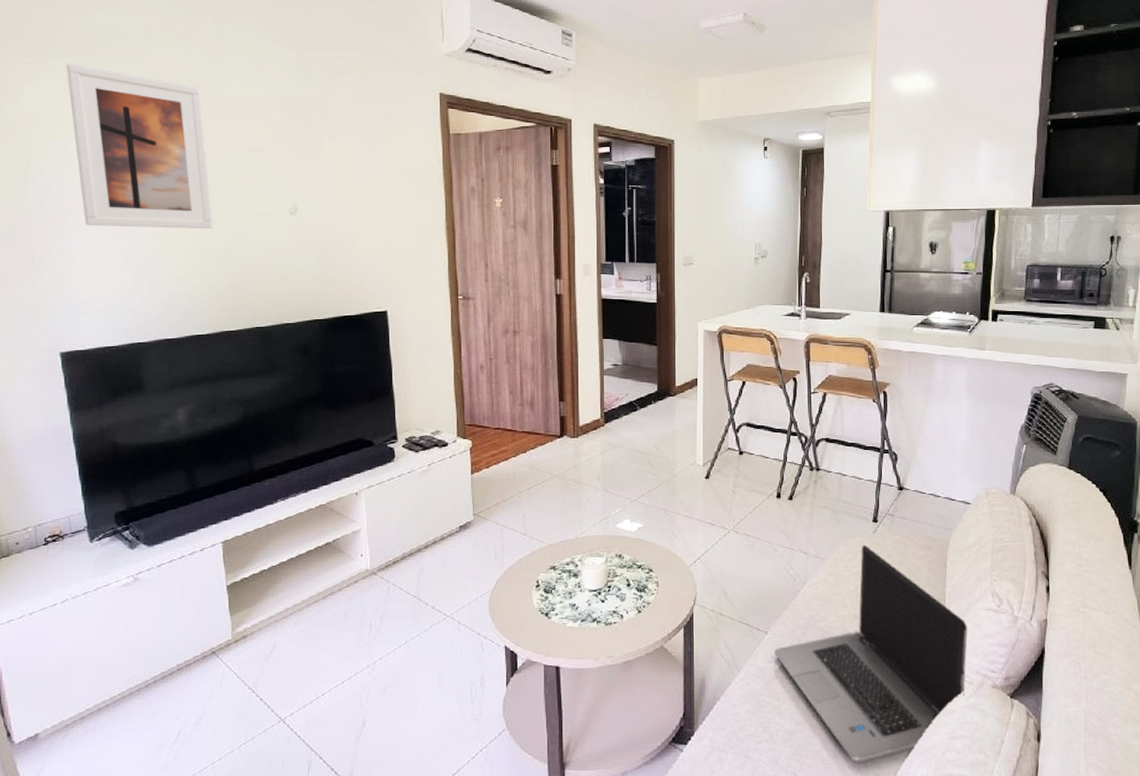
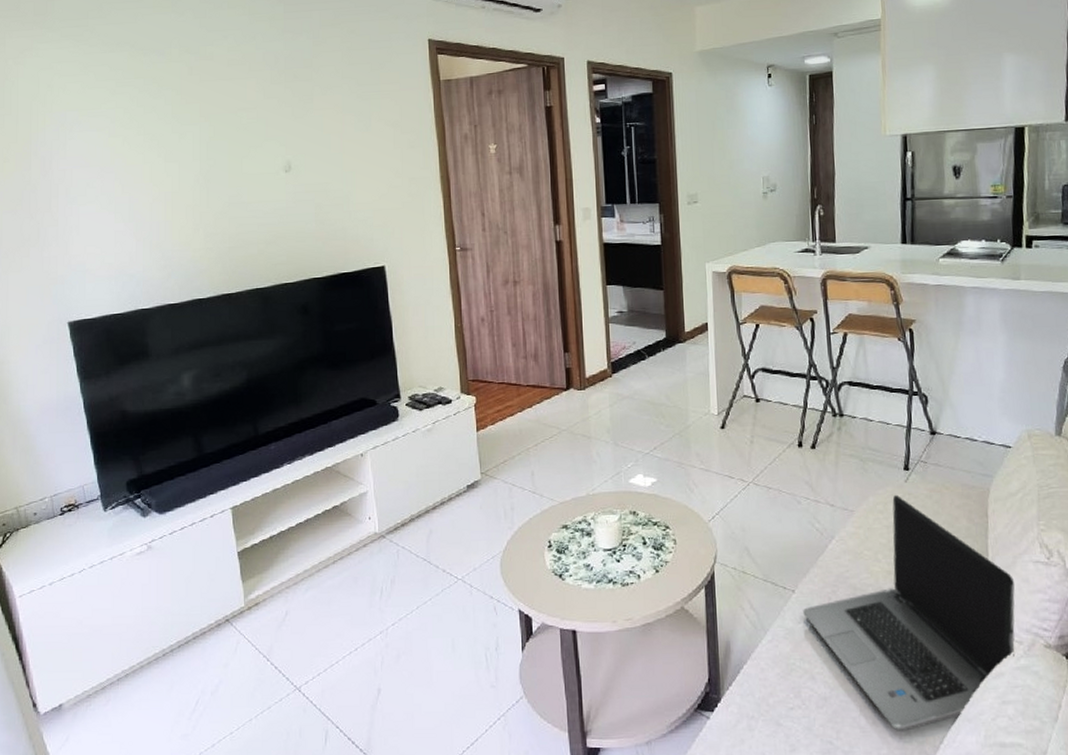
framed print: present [66,64,214,229] -> none [63,33,210,195]

